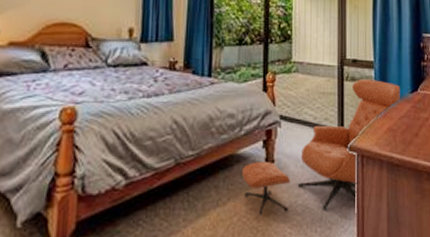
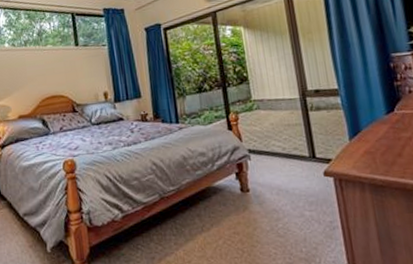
armchair: present [242,79,401,215] -> none [220,106,376,238]

